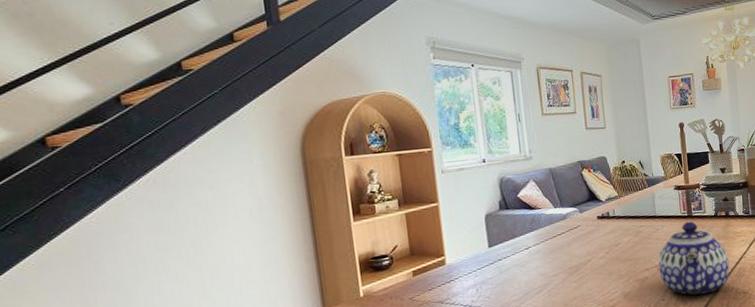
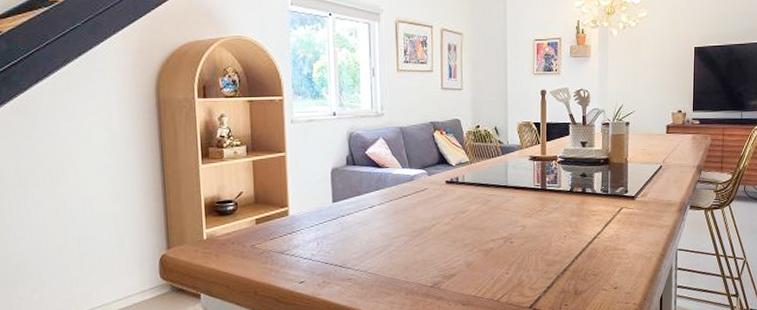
teapot: present [658,221,730,296] -> none [506,194,581,273]

